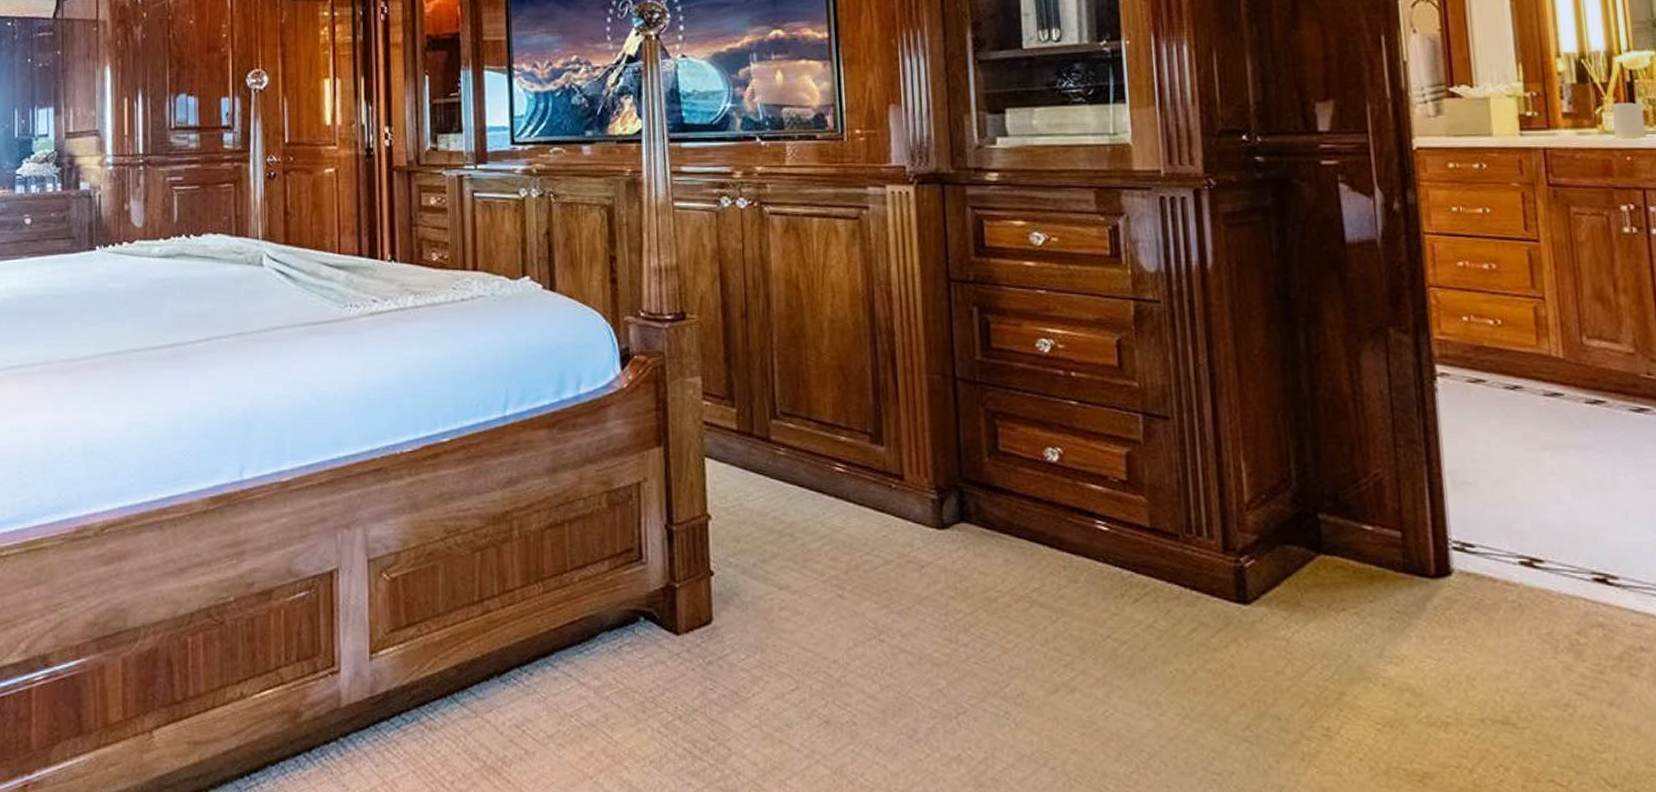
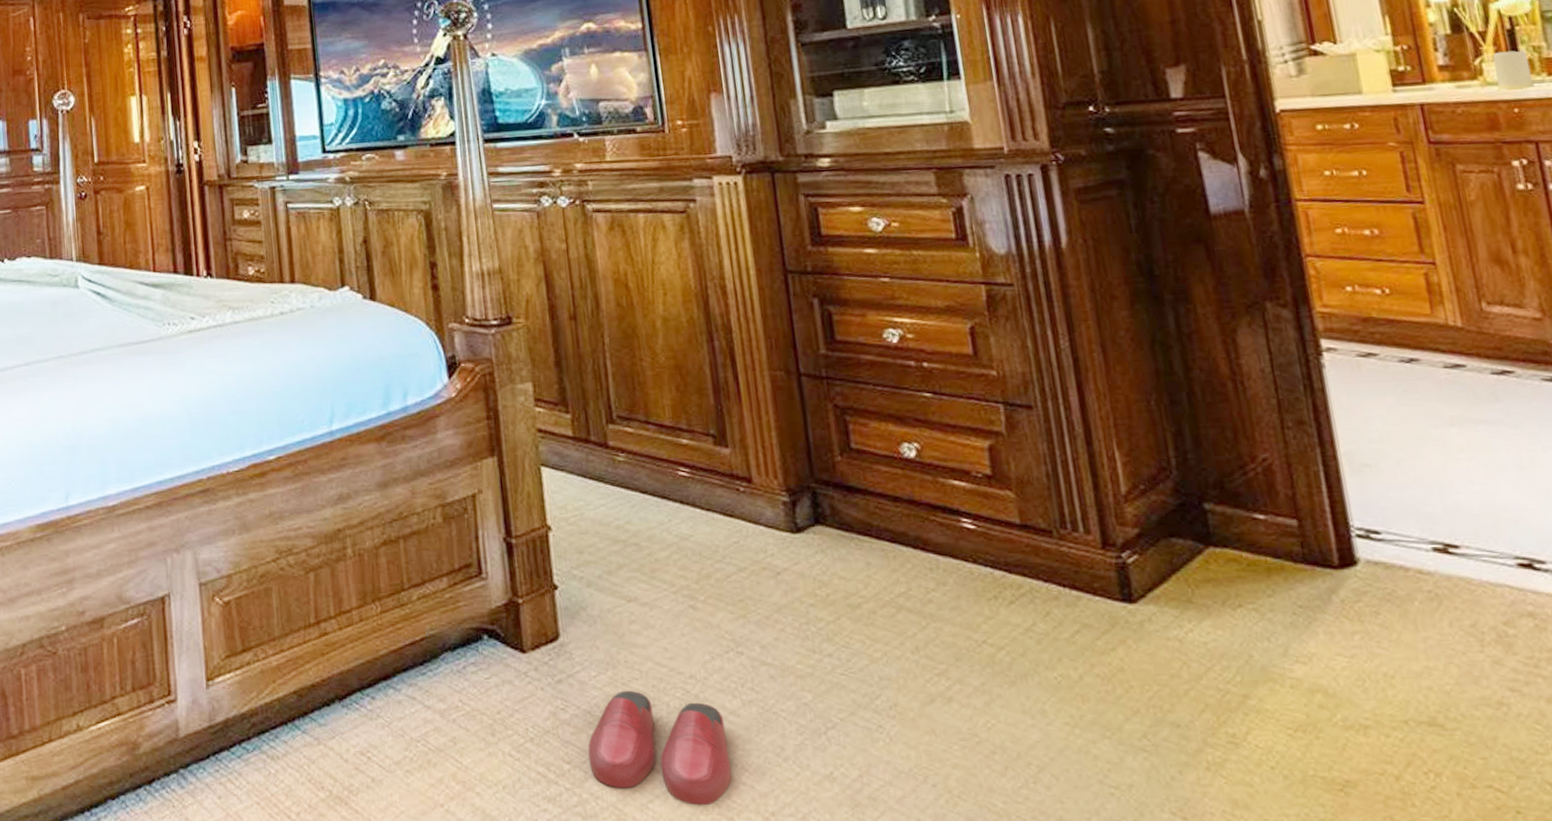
slippers: none [733,673,866,783] -> present [588,690,732,806]

